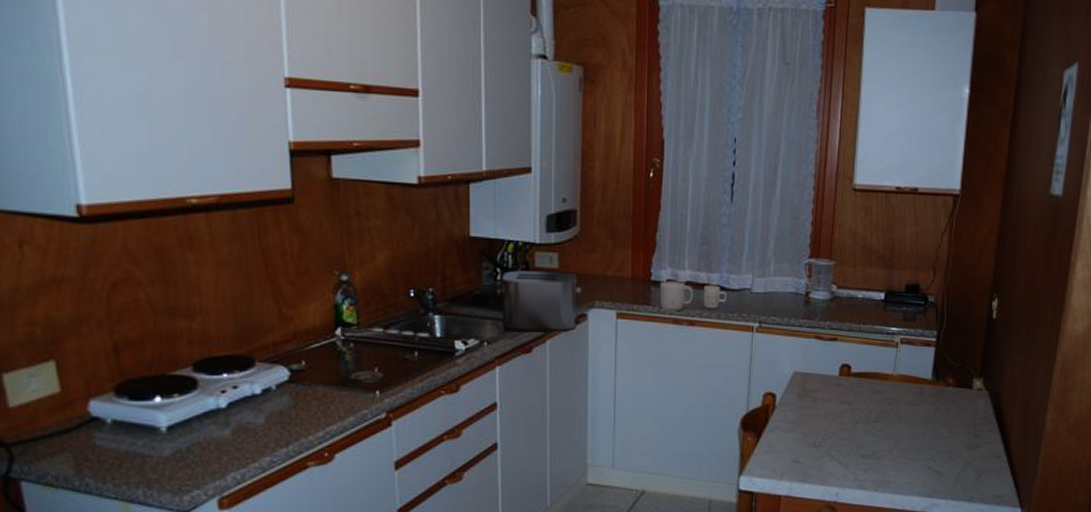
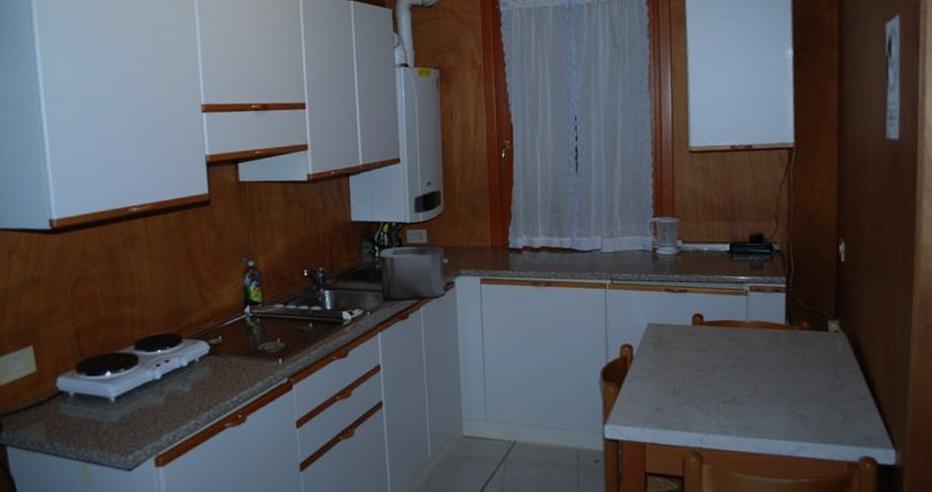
mug: present [659,281,694,312] -> none [517,247,549,275]
mug: present [703,285,728,308] -> none [557,248,580,270]

